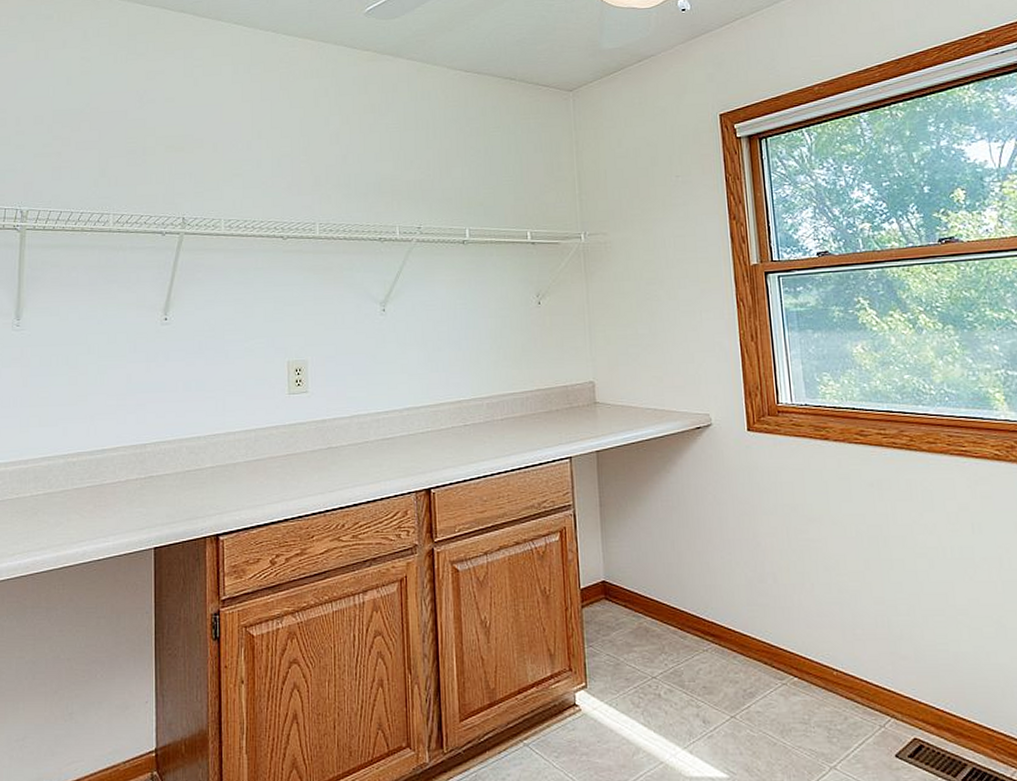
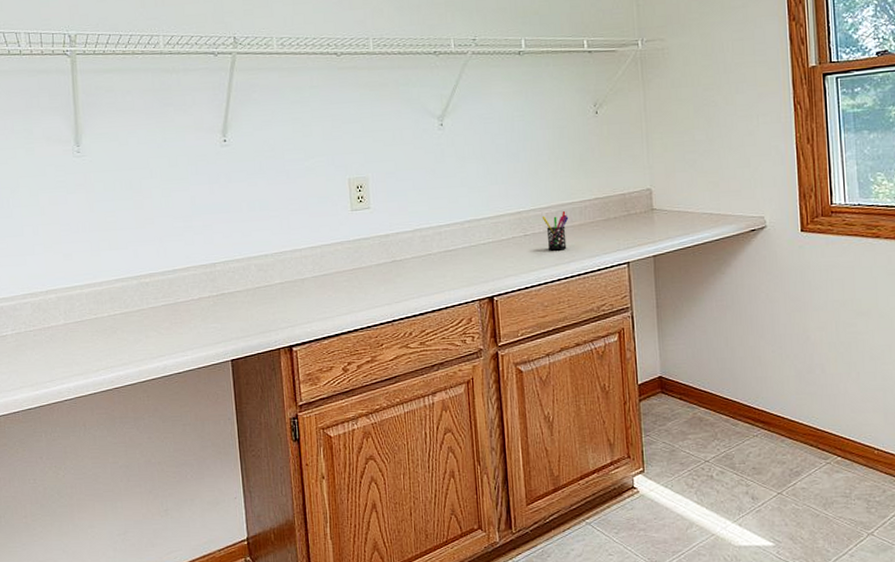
pen holder: none [482,401,510,443] -> present [541,210,569,251]

